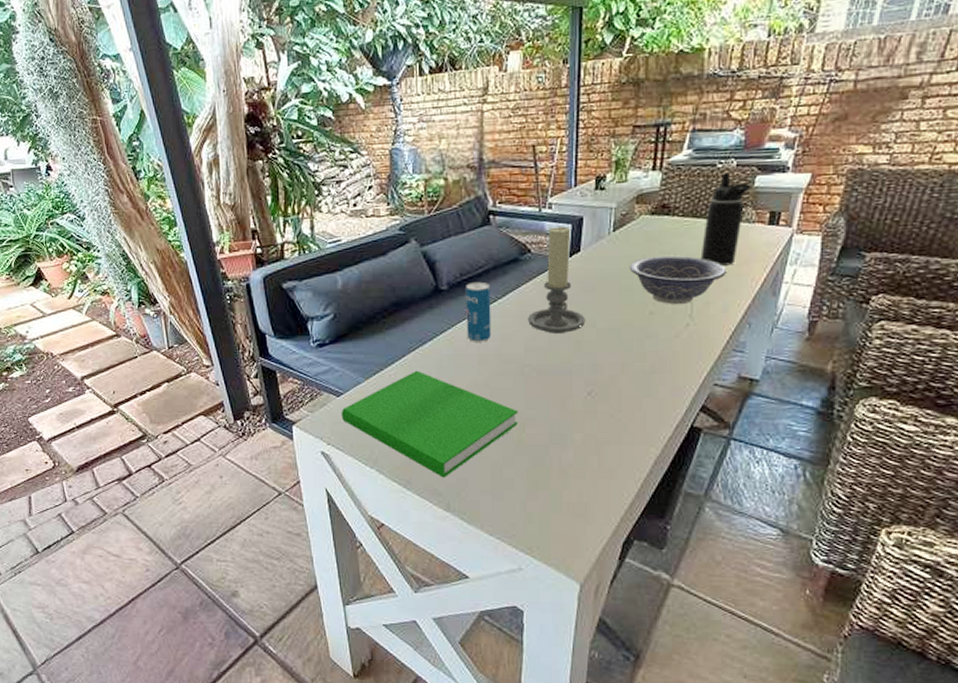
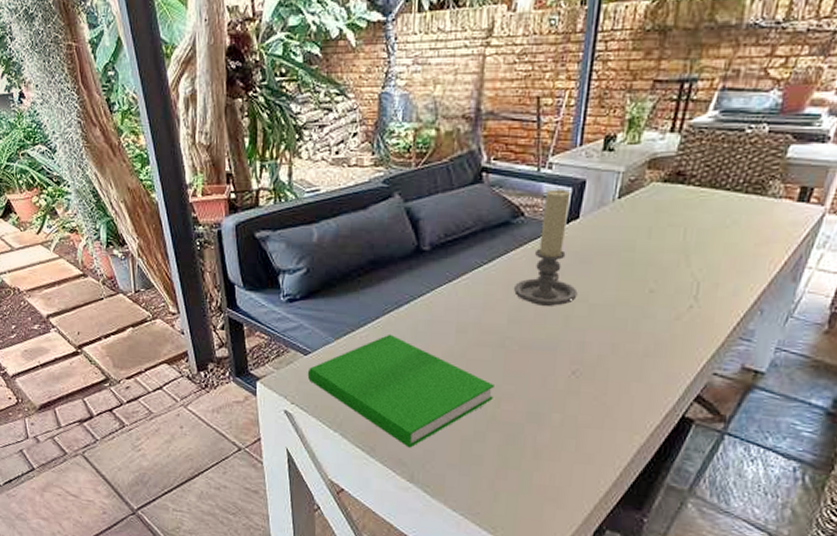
beverage can: present [466,281,492,342] -> none [446,243,477,309]
decorative bowl: present [629,255,726,304] -> none [631,228,742,283]
water bottle: present [700,173,751,266] -> none [714,139,783,245]

